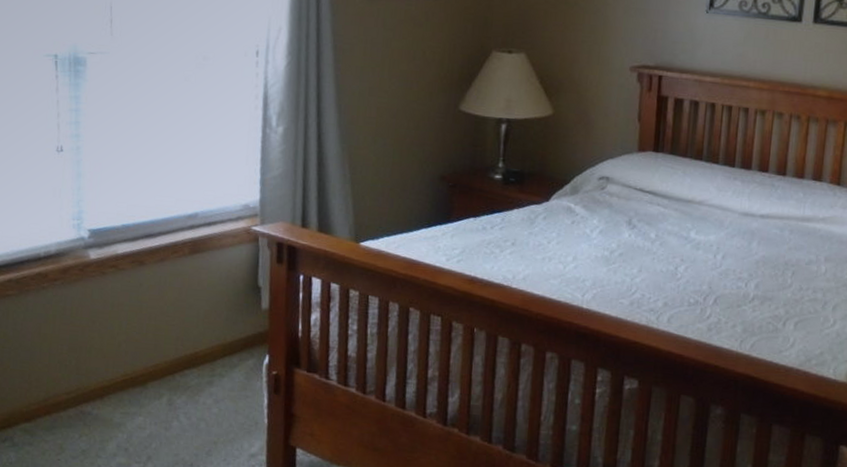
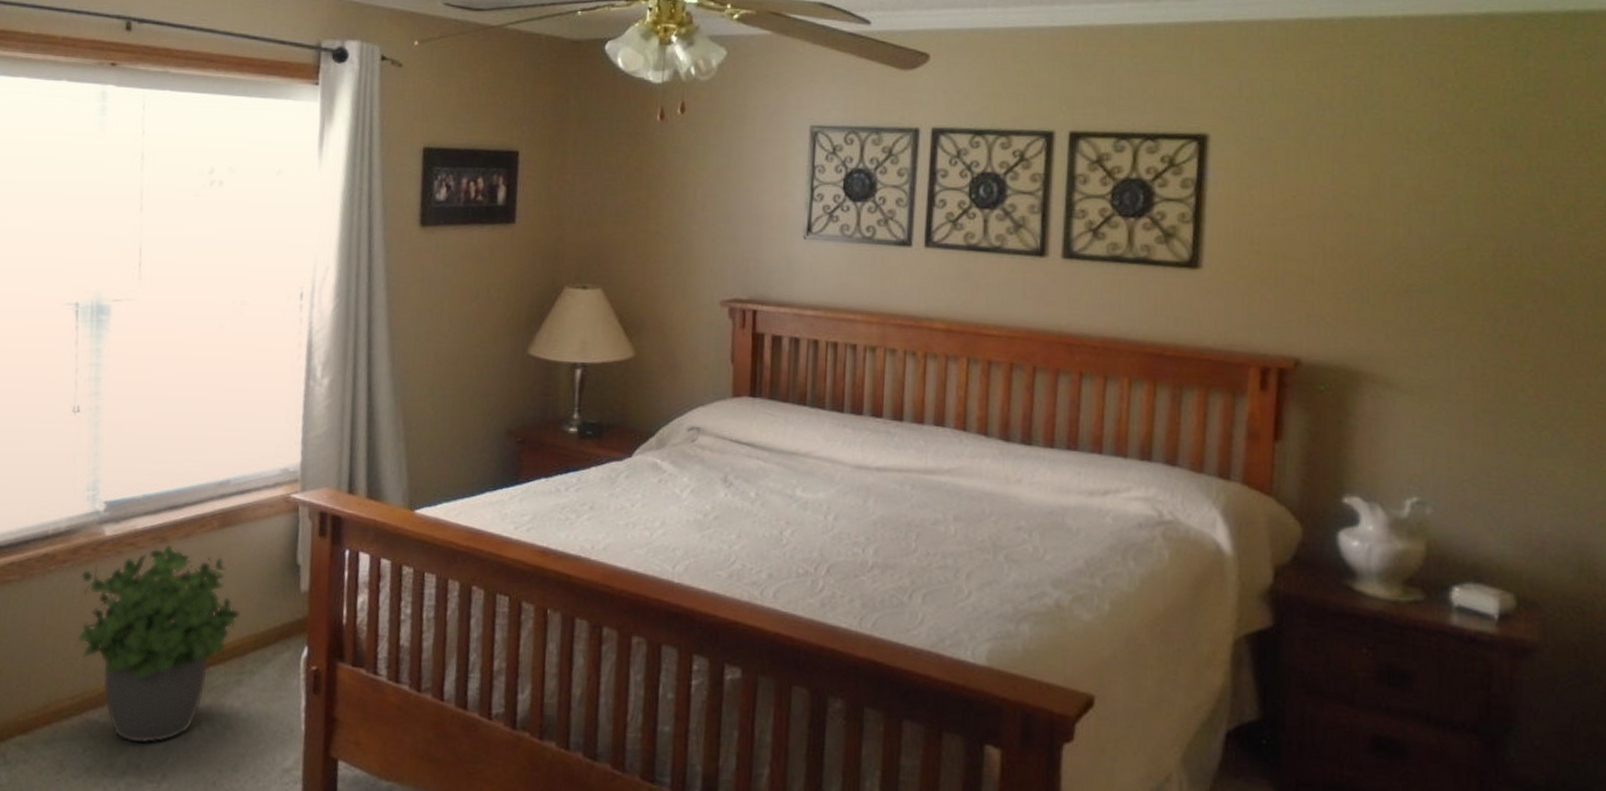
potted plant: none [71,267,210,432] -> present [78,544,240,744]

